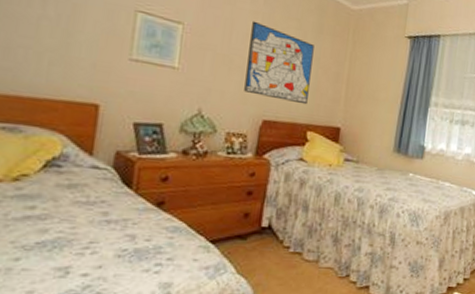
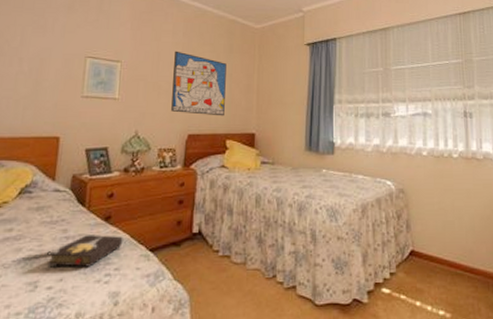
hardback book: none [80,219,179,255] -> present [46,233,123,267]

